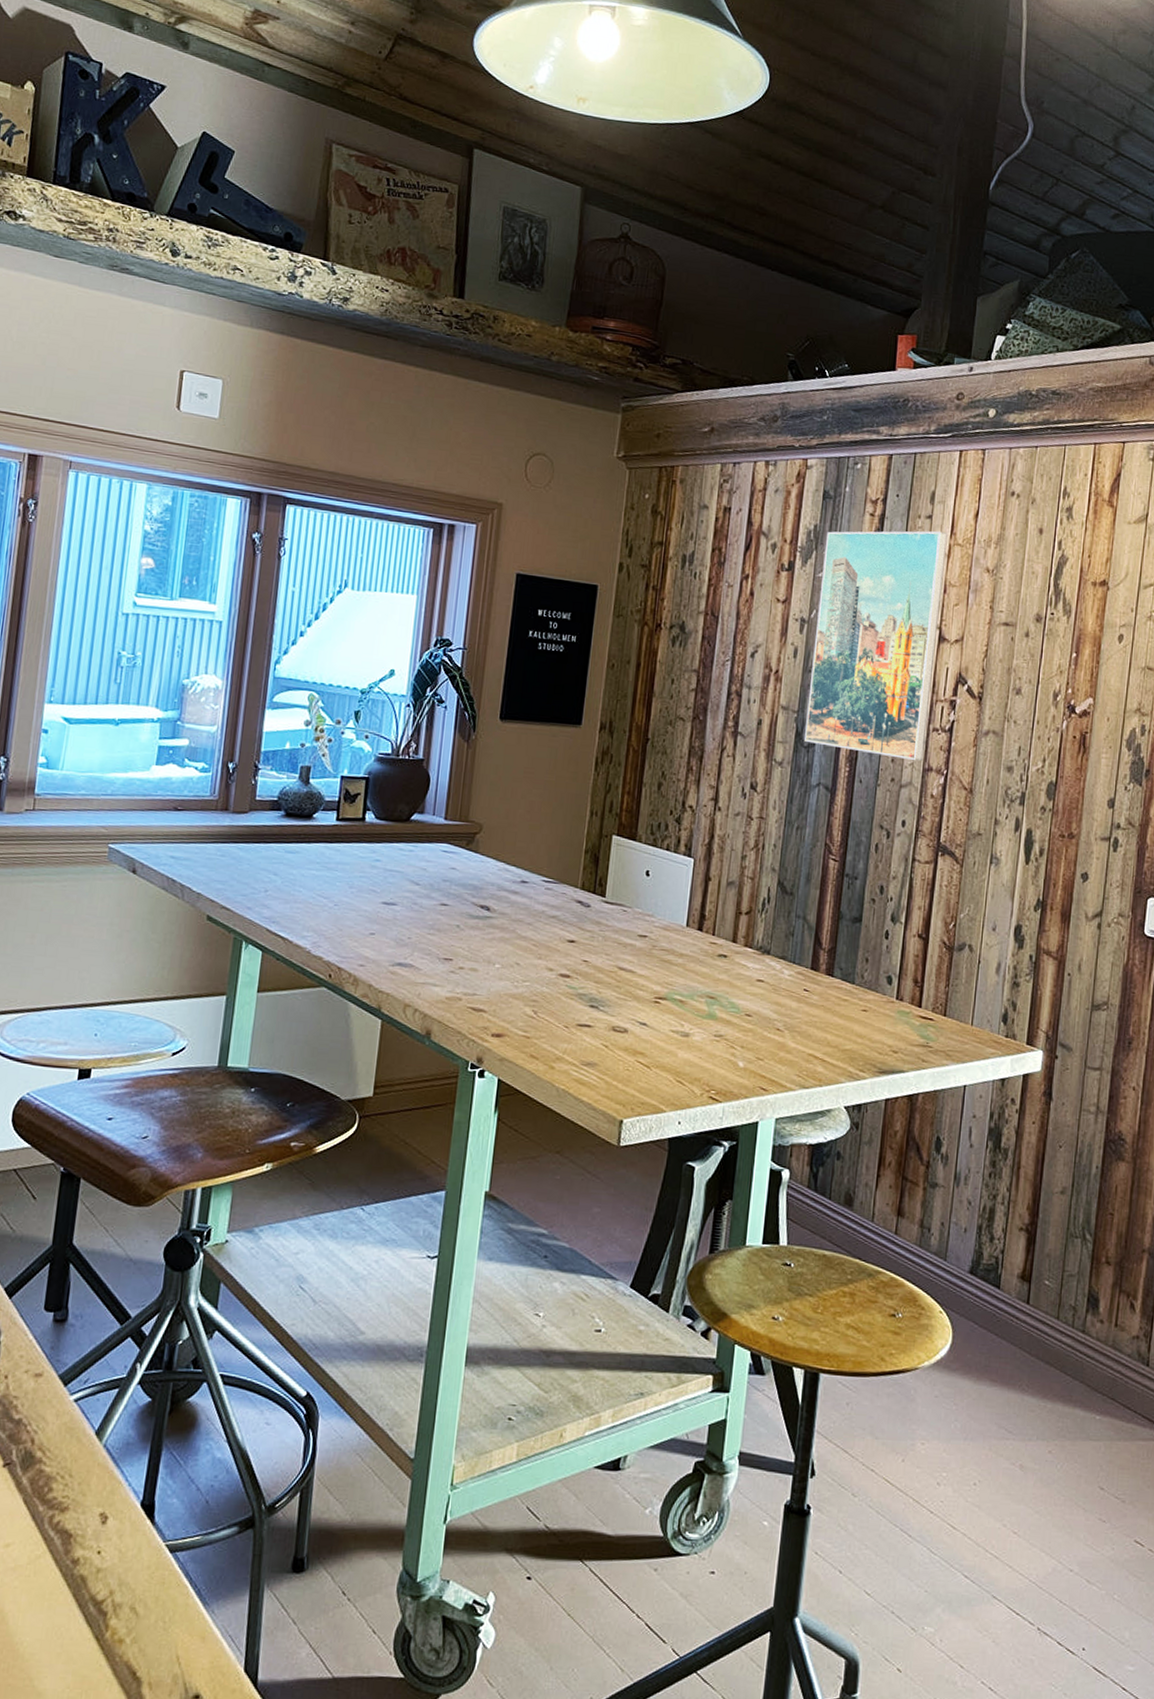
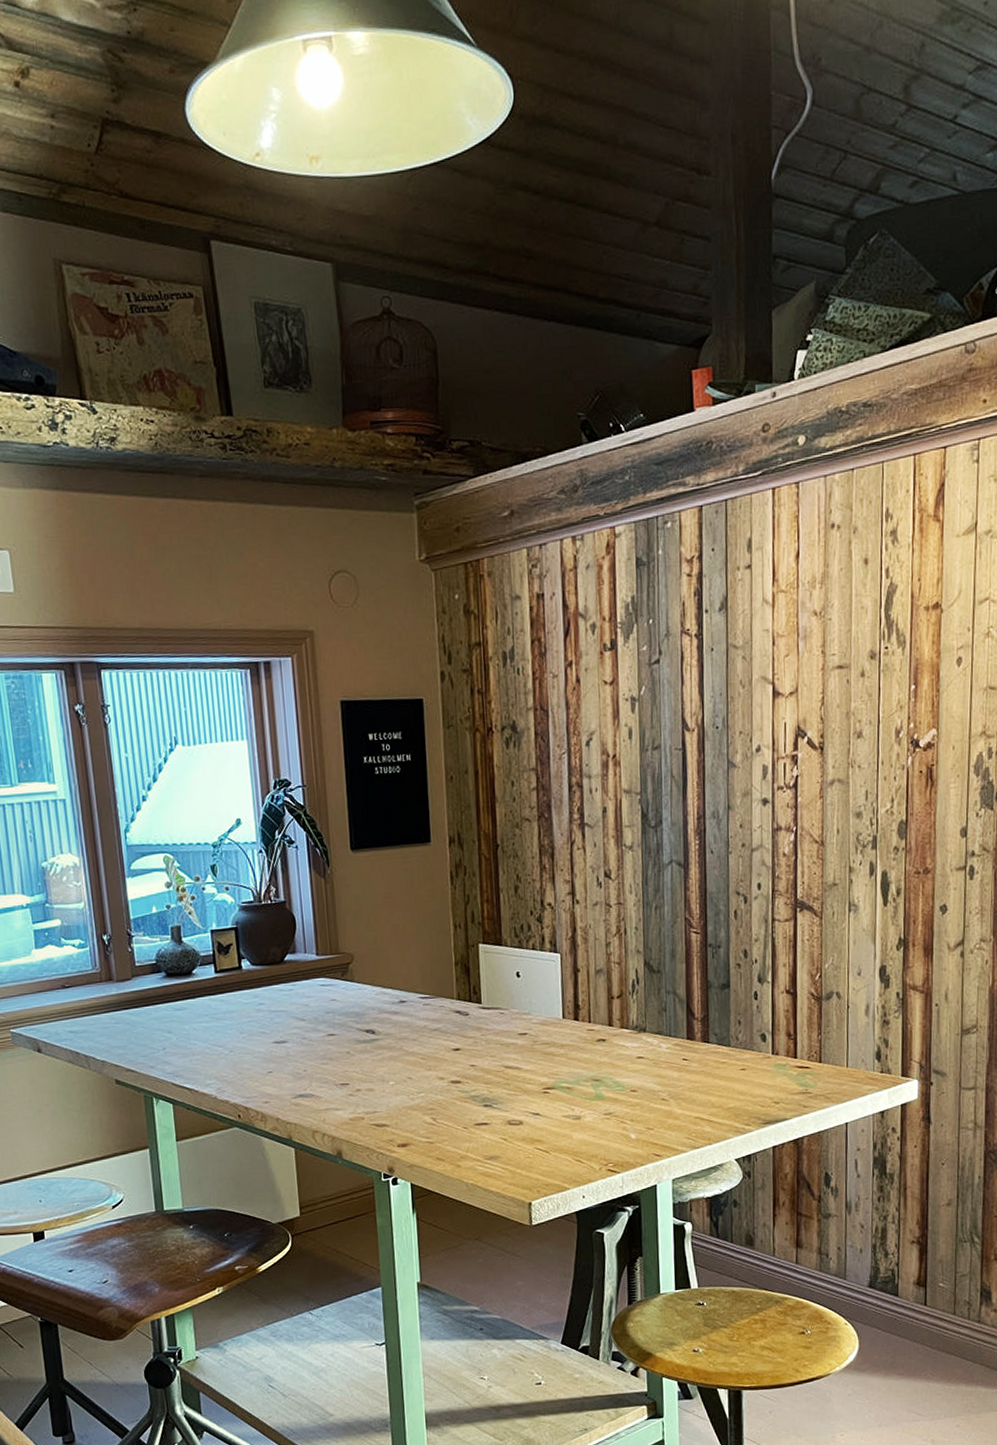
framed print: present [805,531,948,761] -> none [645,580,771,823]

